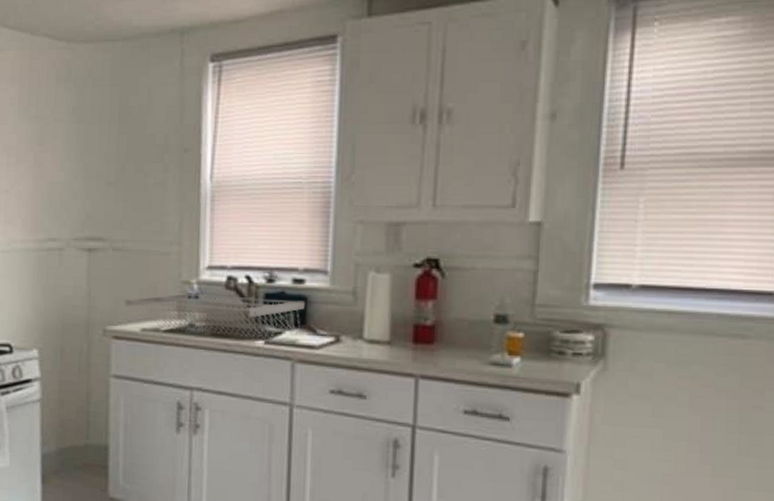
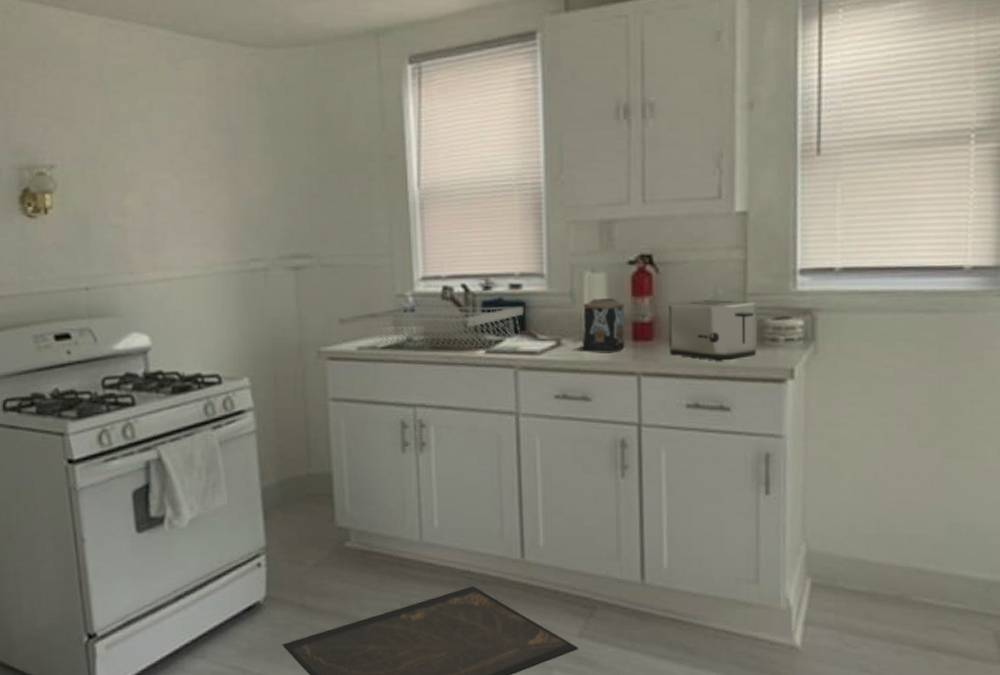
canister: none [351,299,407,353] -> present [573,298,625,353]
toaster: none [449,305,546,371] -> present [667,298,758,362]

